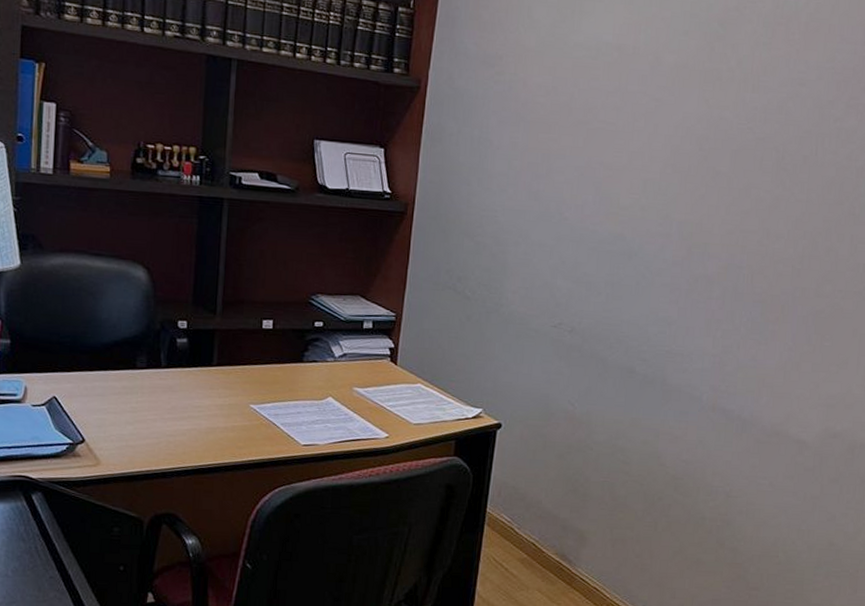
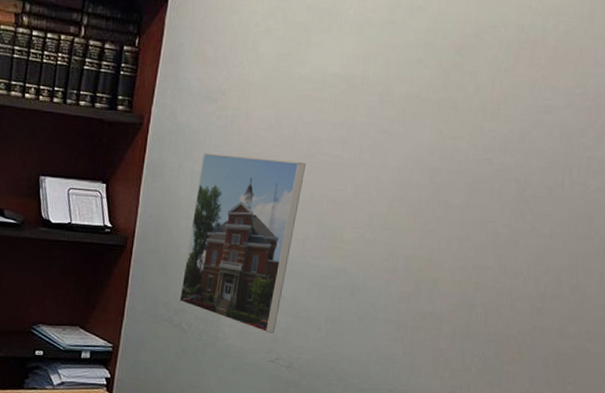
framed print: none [462,118,583,299] -> present [179,153,307,333]

